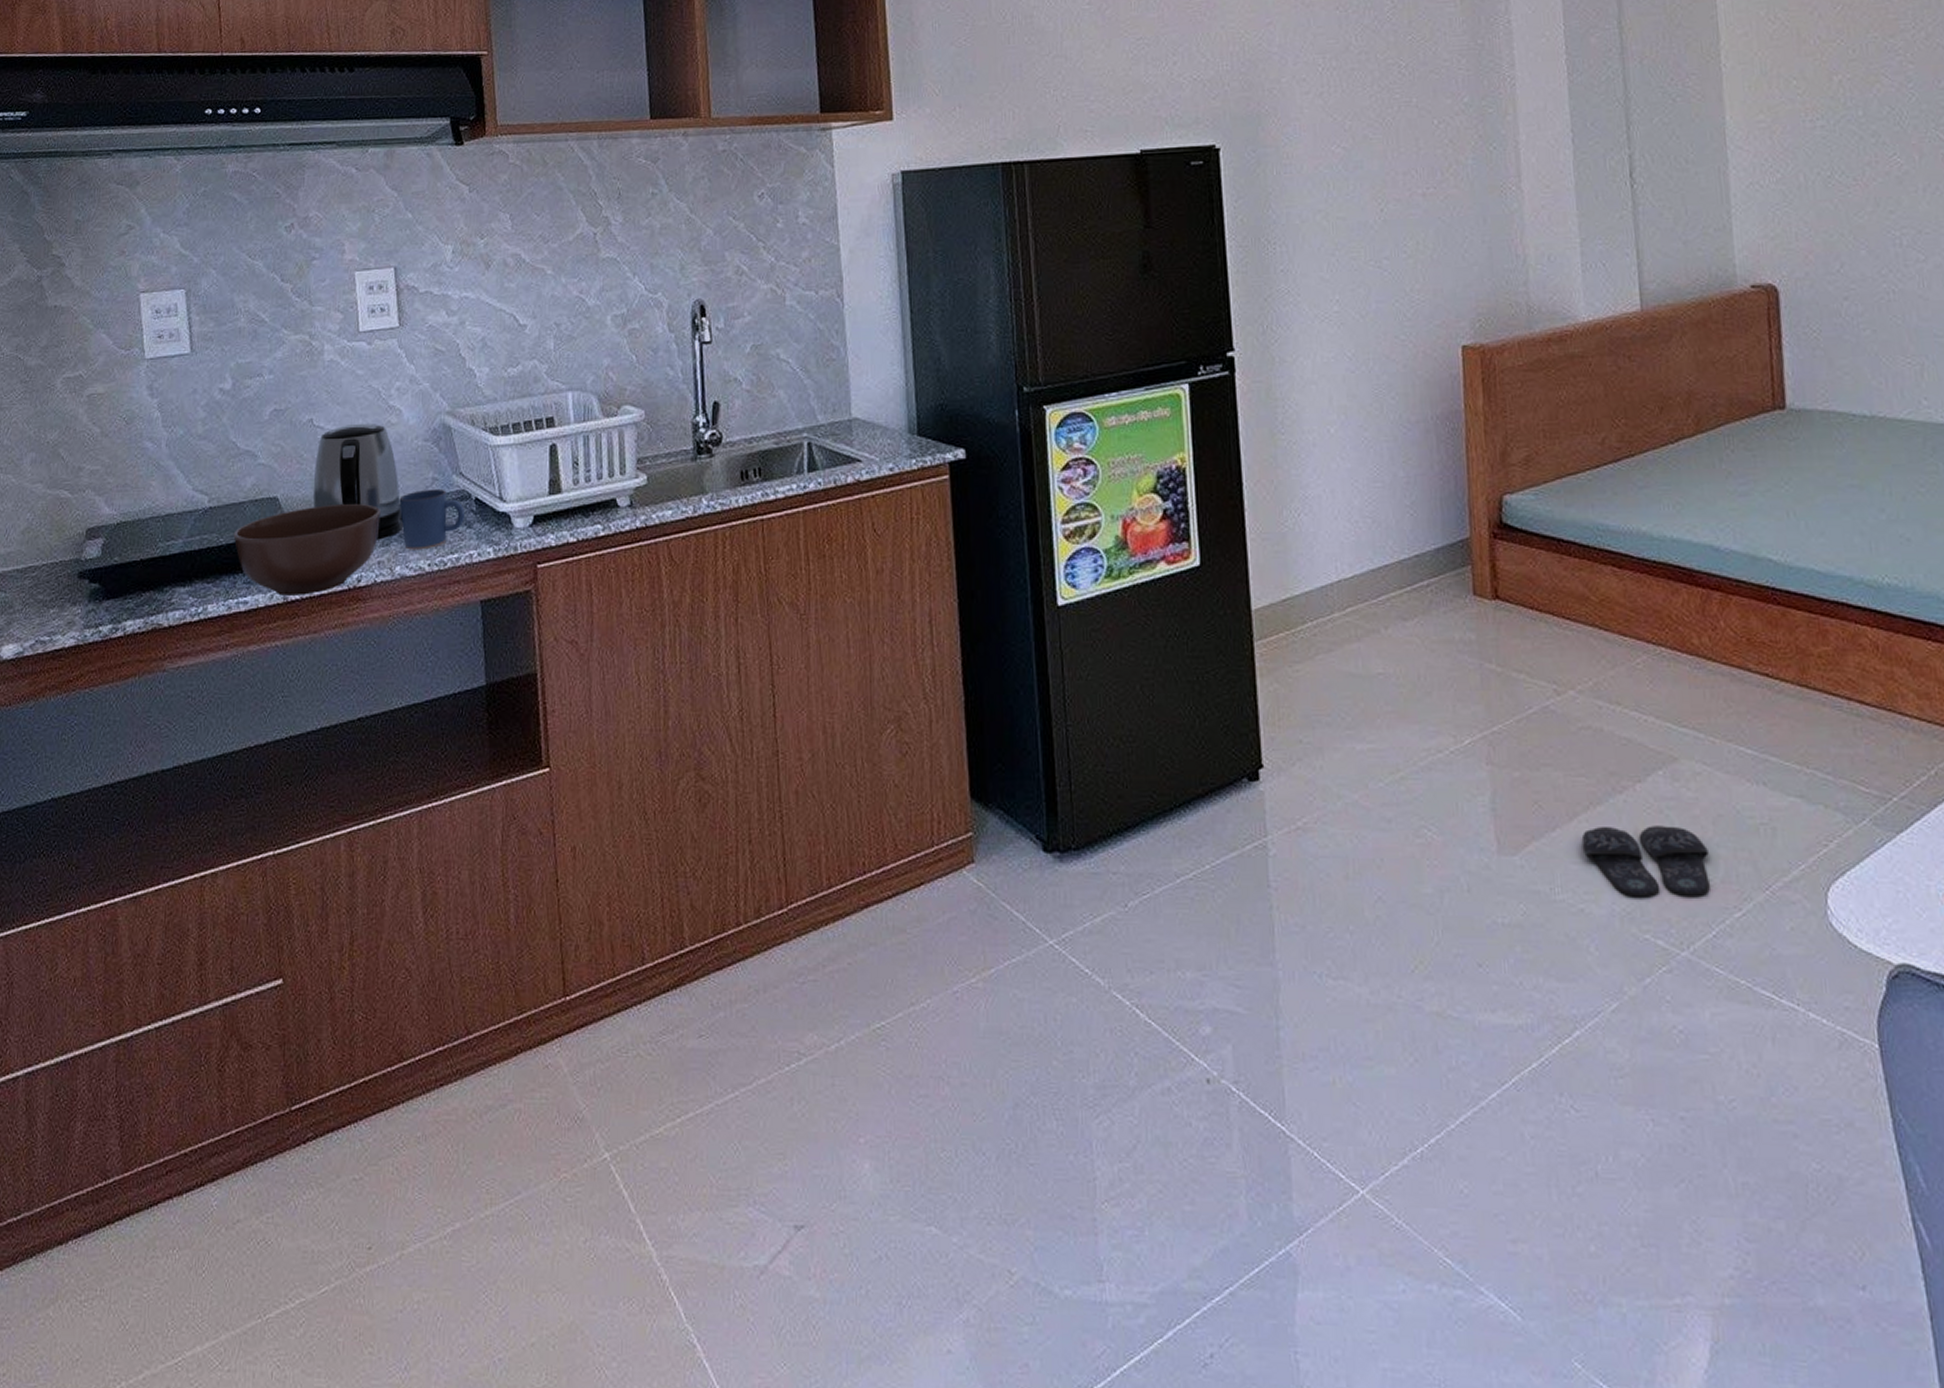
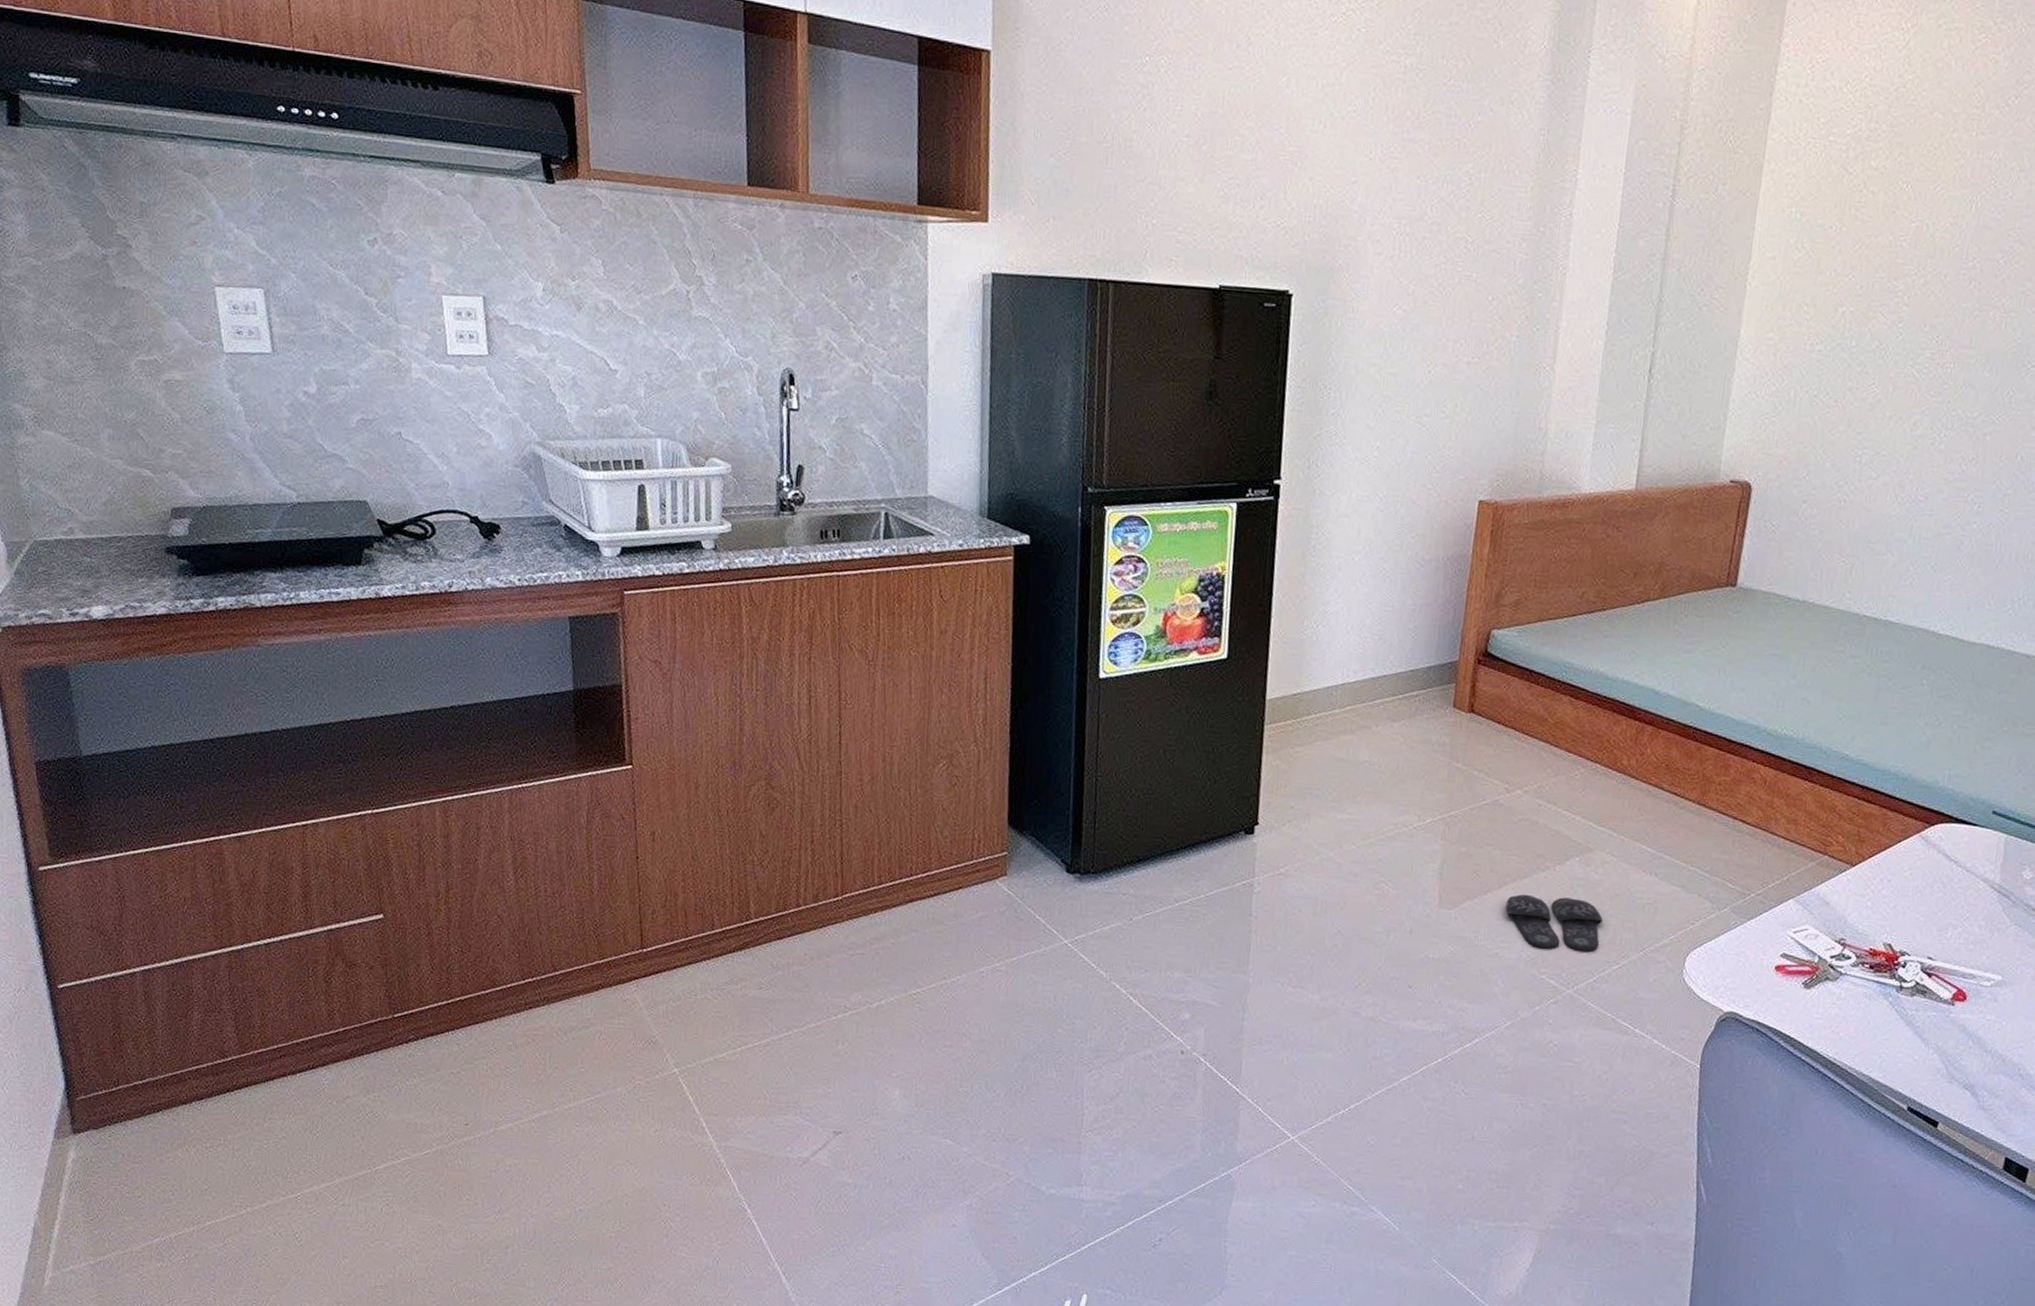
bowl: present [233,504,381,597] -> none [323,514,471,594]
kettle: present [313,423,402,540] -> none [403,442,493,552]
mug: present [399,488,464,550] -> none [489,511,554,566]

